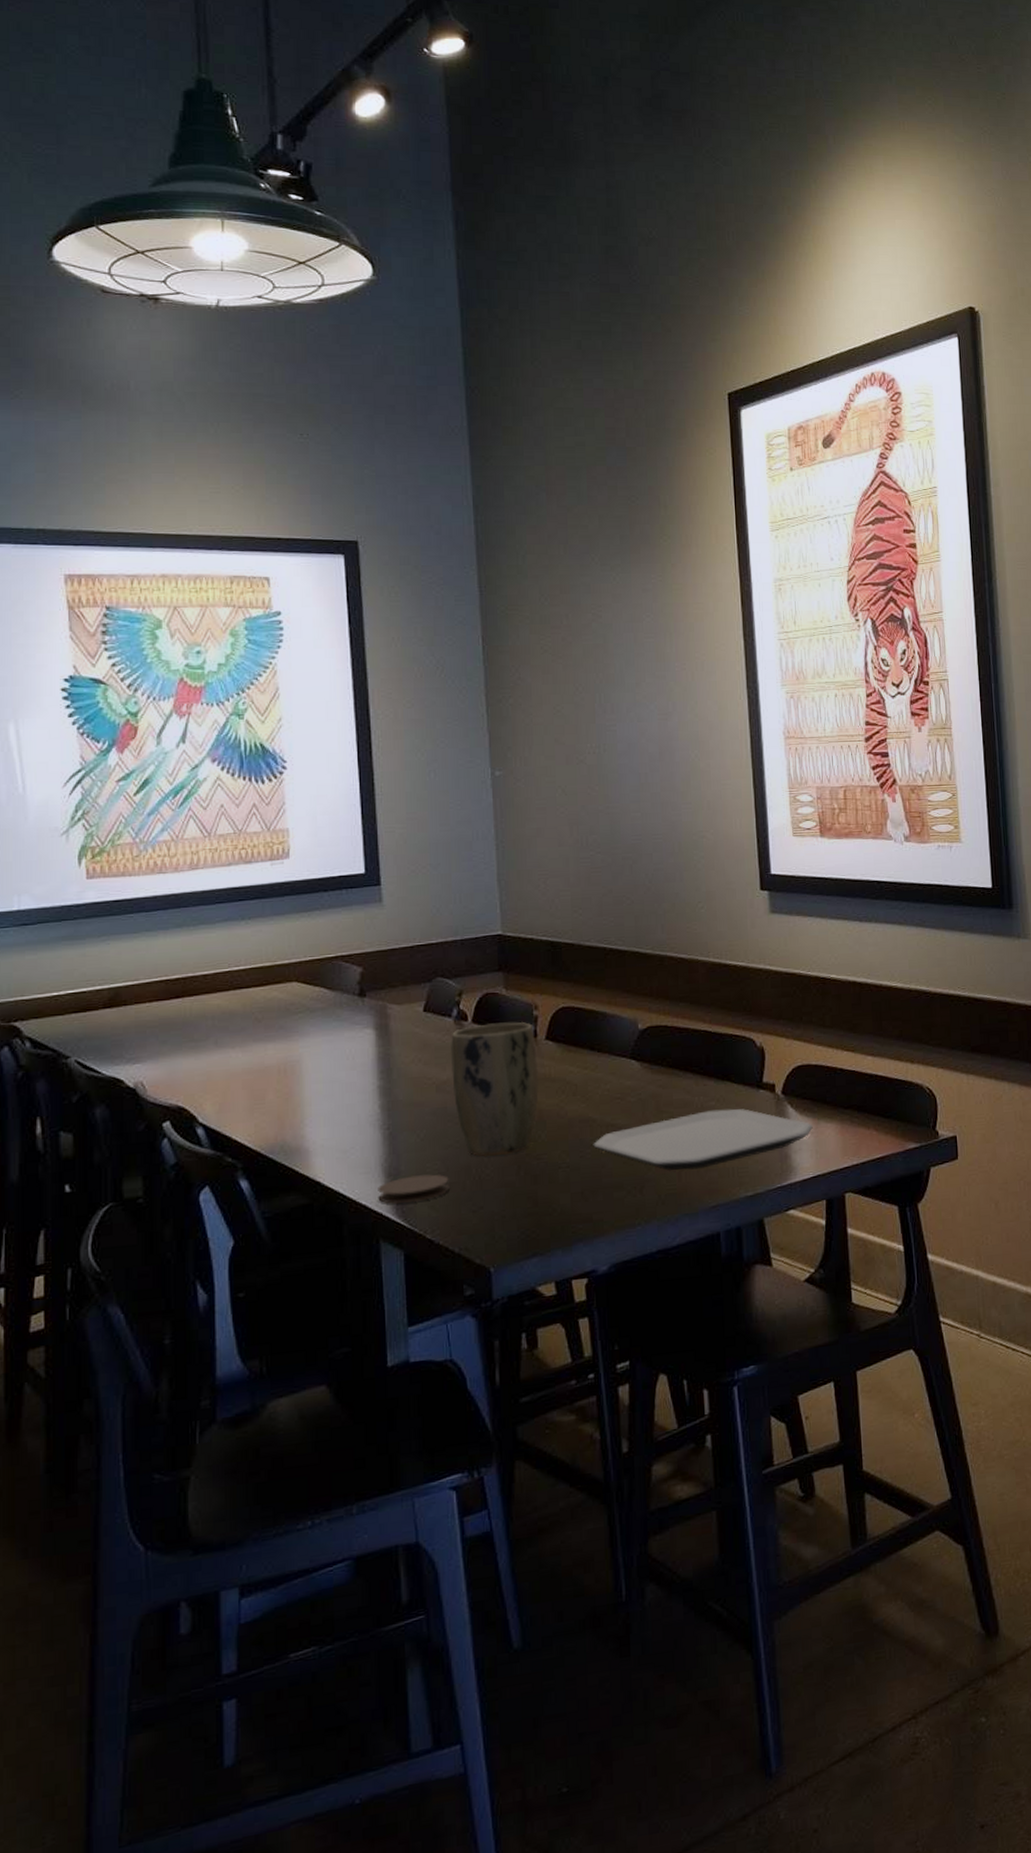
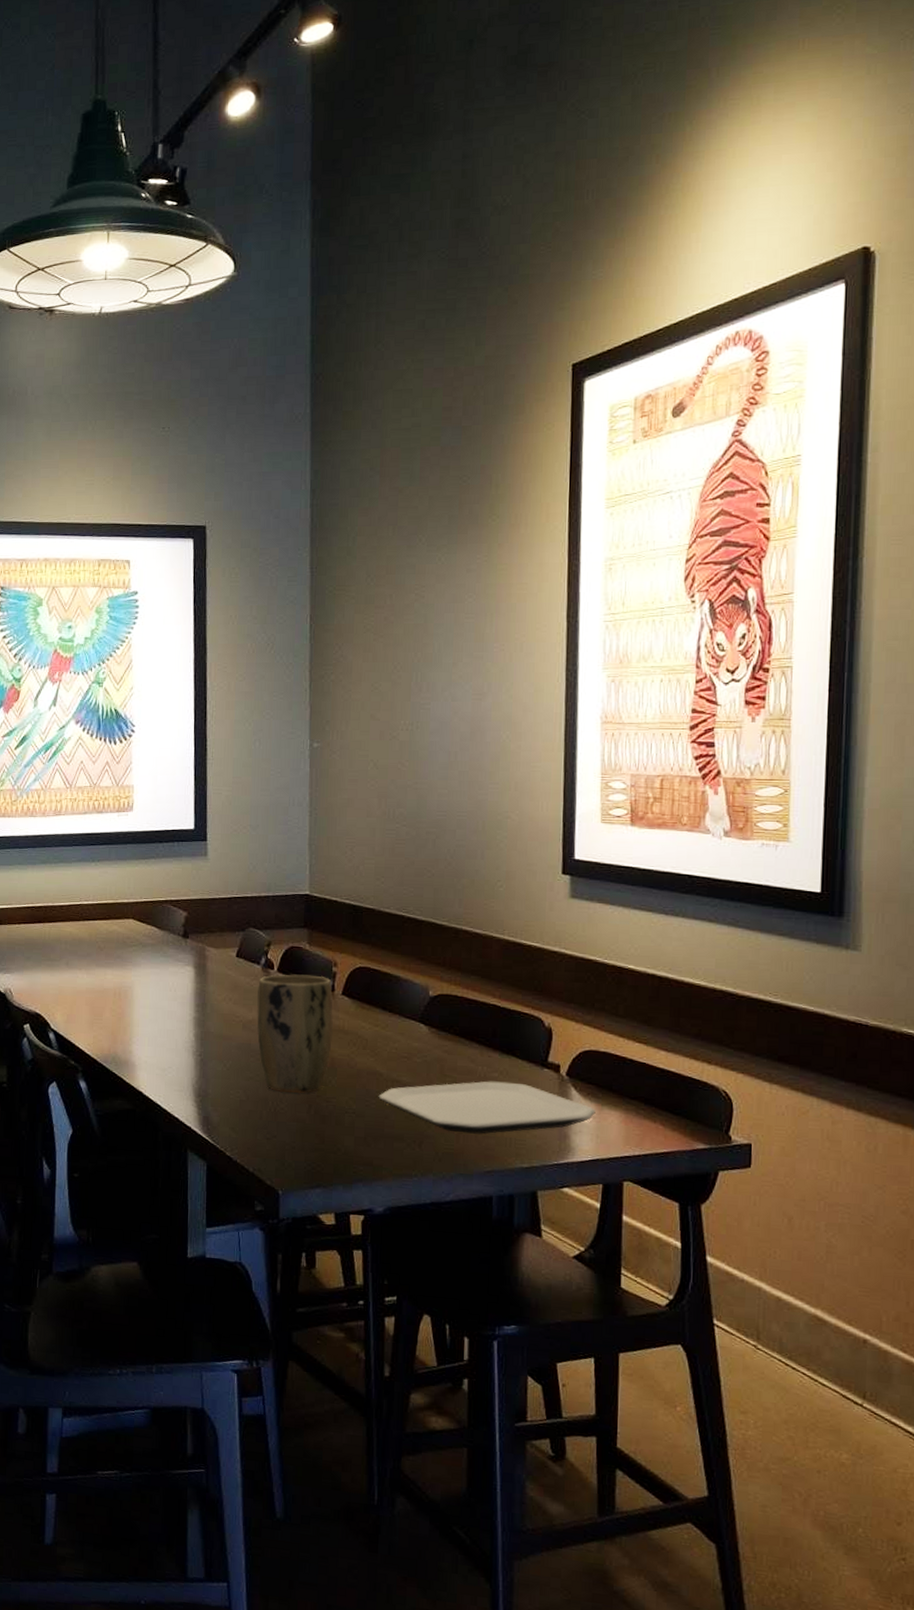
coaster: present [378,1174,450,1204] -> none [188,1099,249,1123]

